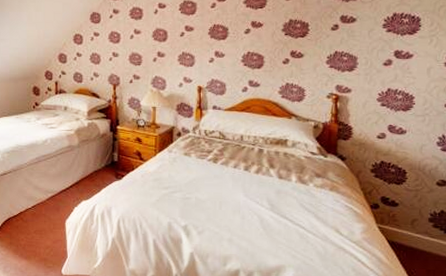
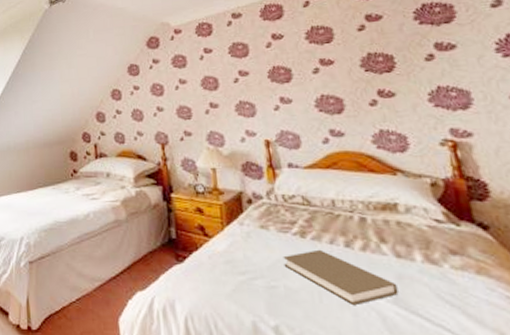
book: none [198,171,275,212] -> present [283,249,399,306]

